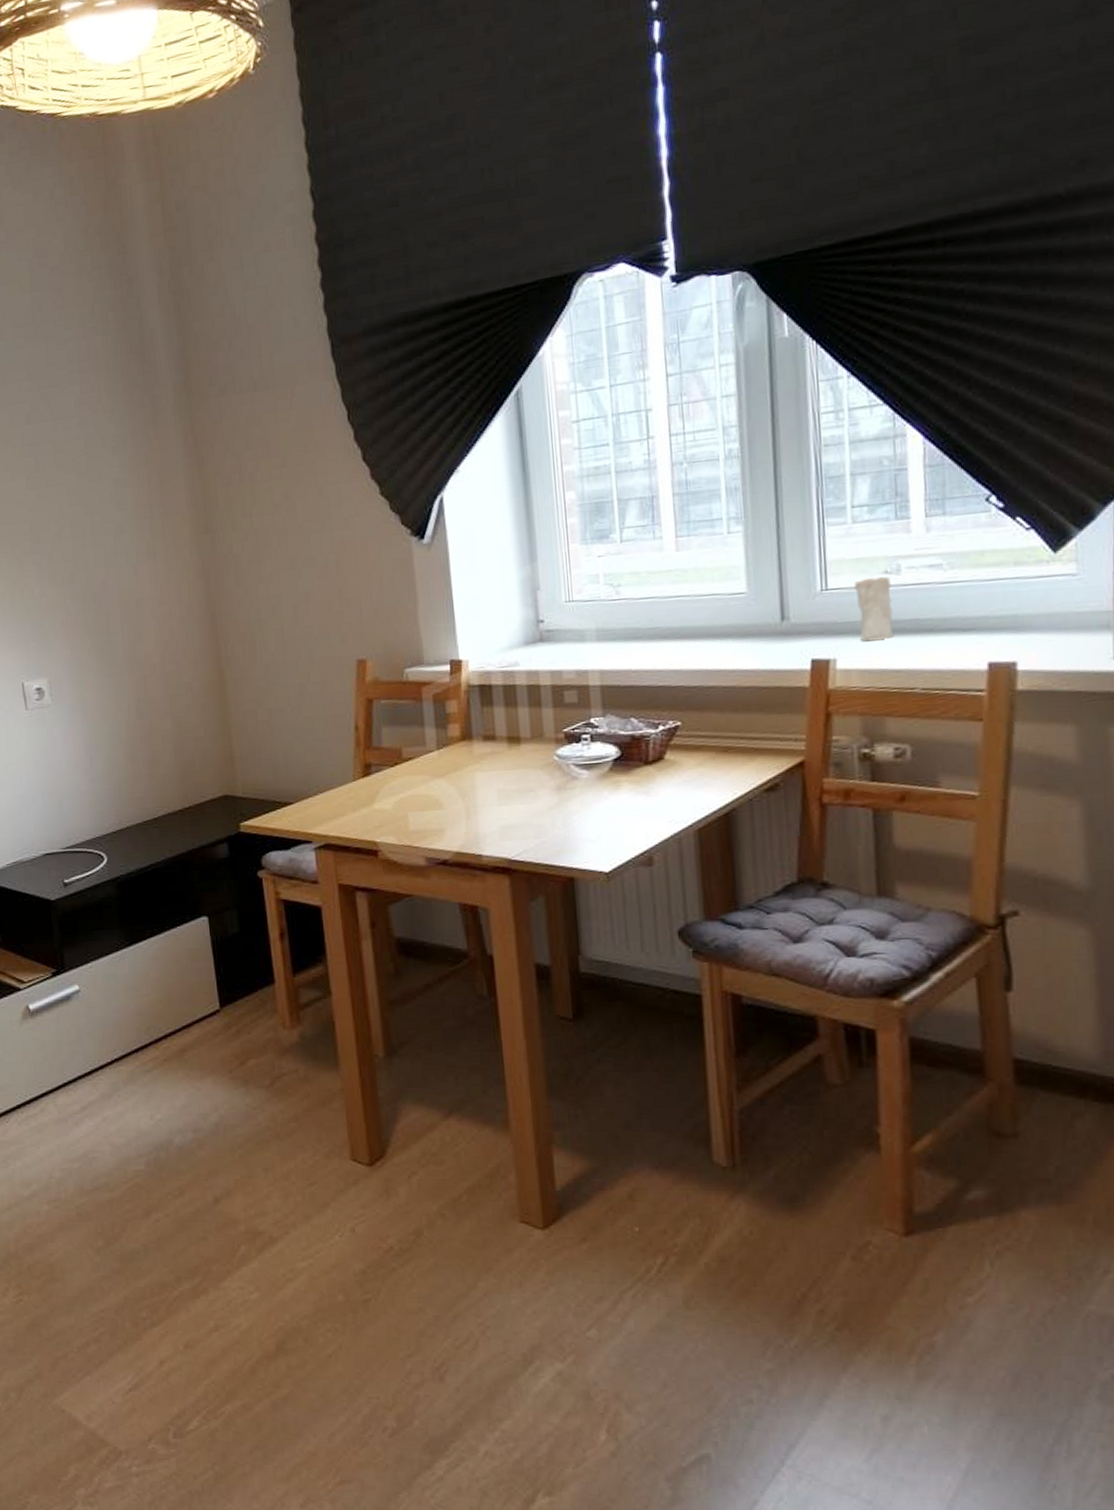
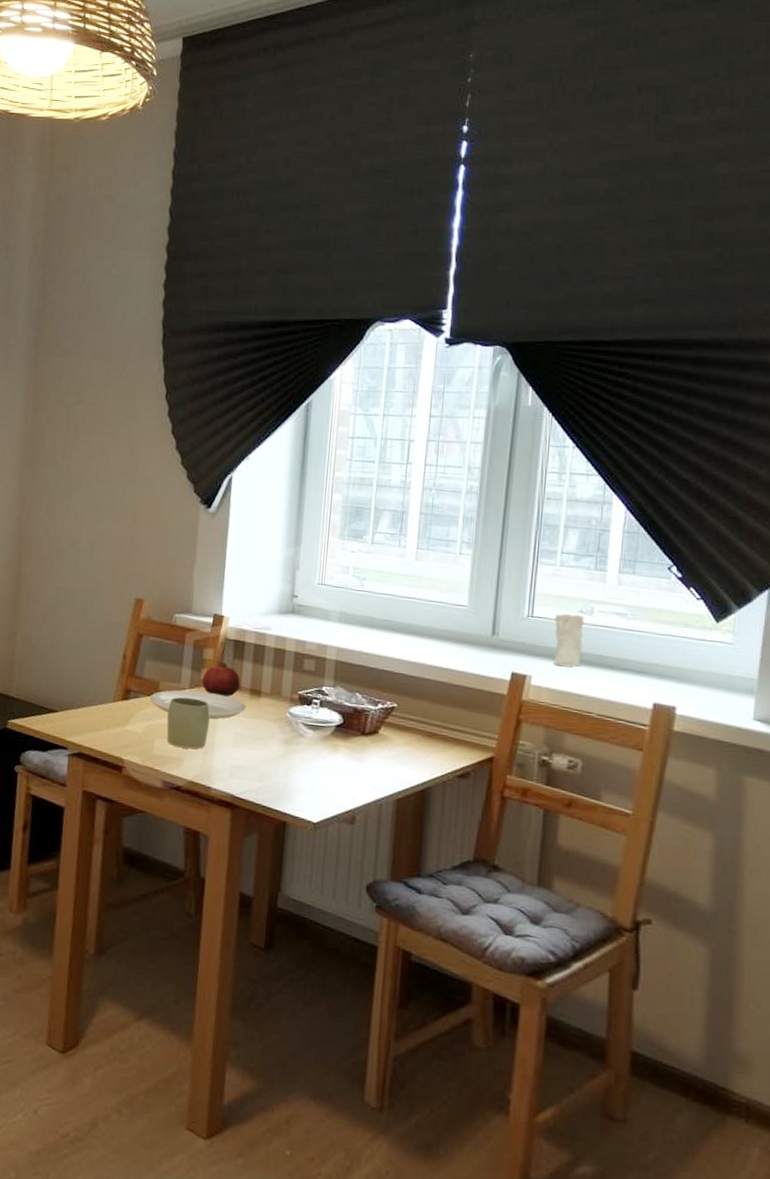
plate: none [393,749,506,781] -> present [149,690,247,719]
mug: none [417,759,468,818] -> present [166,696,210,750]
fruit: none [449,713,494,752] -> present [201,662,240,697]

